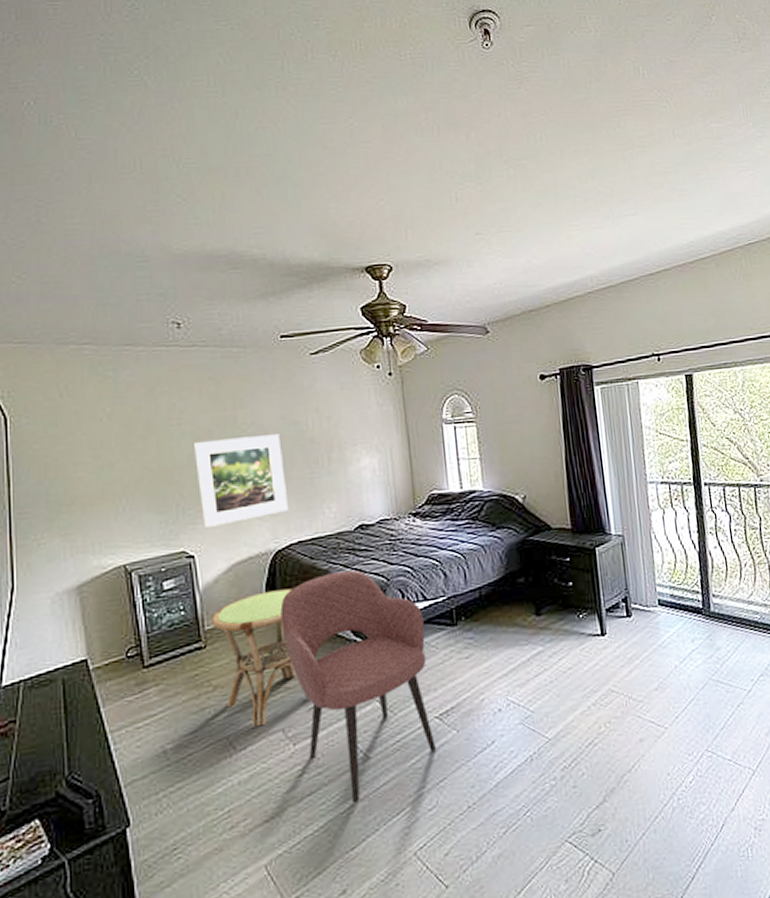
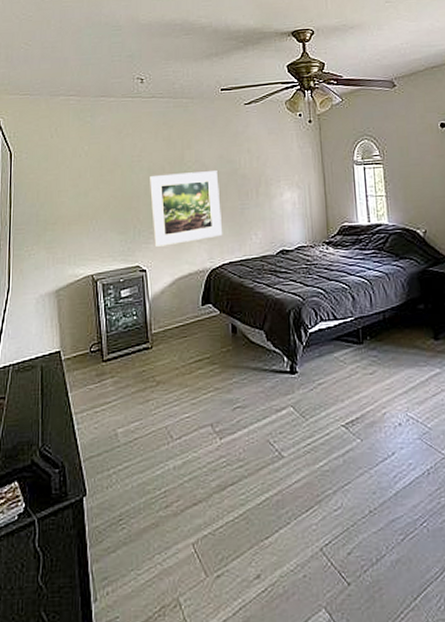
side table: present [212,588,296,728] -> none [158,302,224,421]
armchair: present [280,570,437,802] -> none [213,289,343,495]

